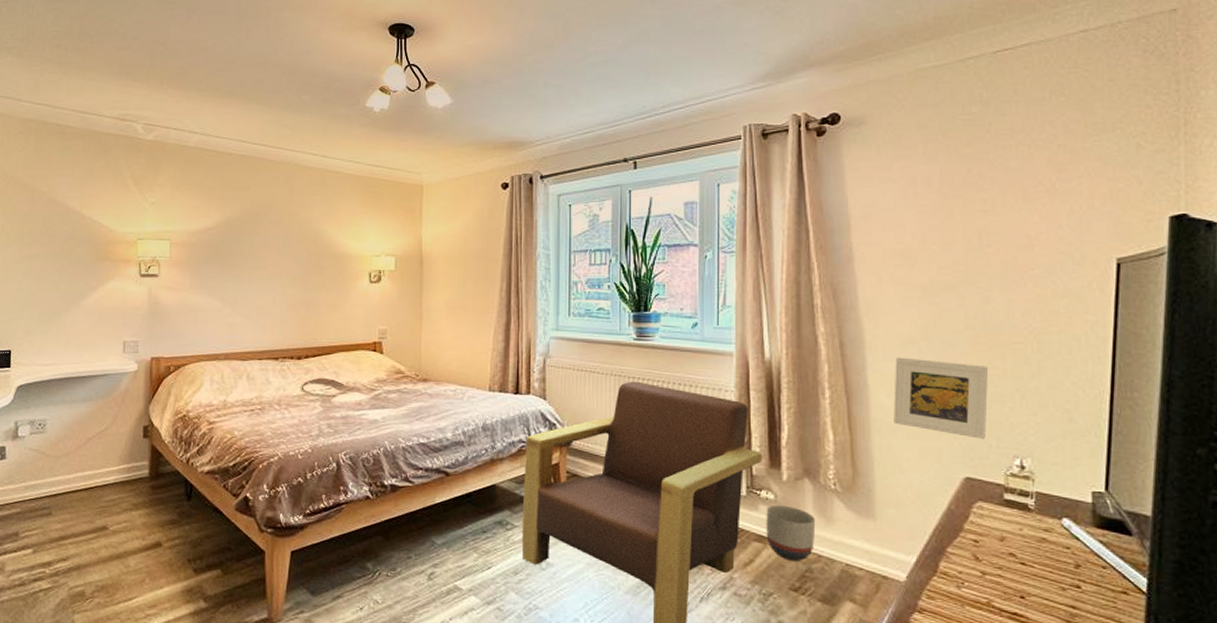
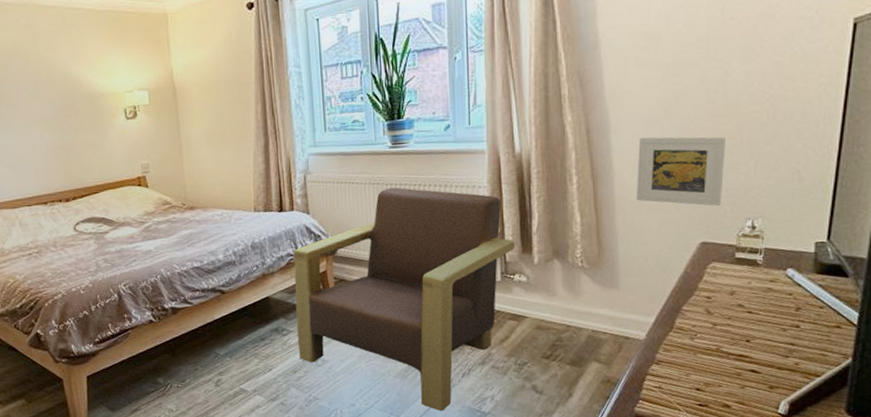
planter: present [766,504,816,561] -> none [519,285,565,333]

